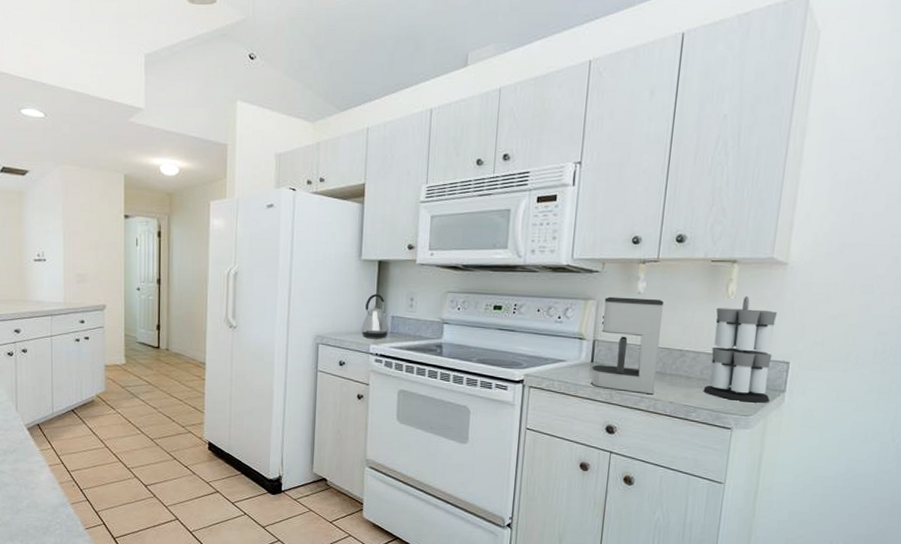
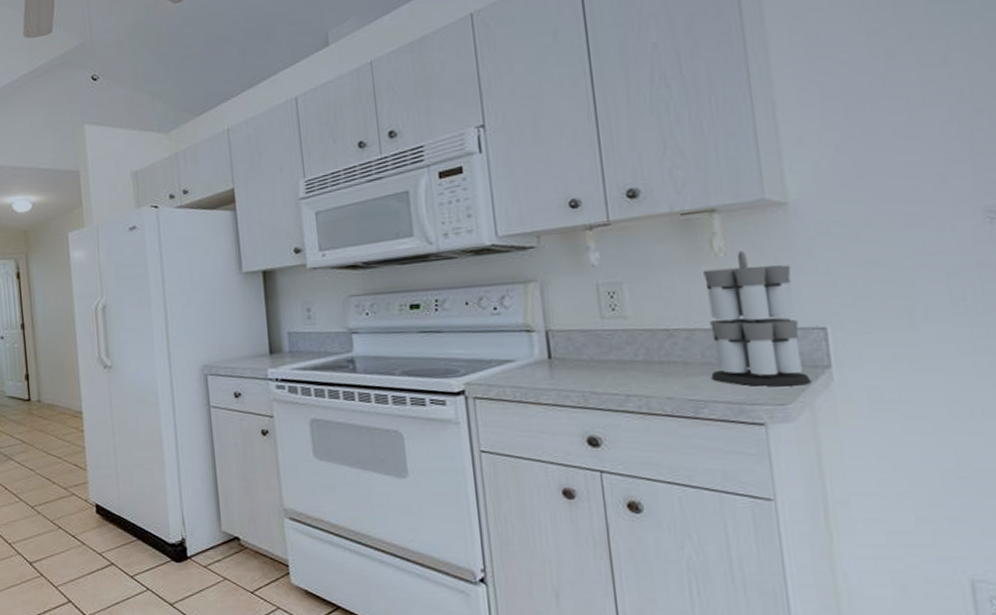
kettle: present [361,293,390,339] -> none [253,308,288,362]
coffee maker: present [591,296,663,396] -> none [549,270,644,392]

